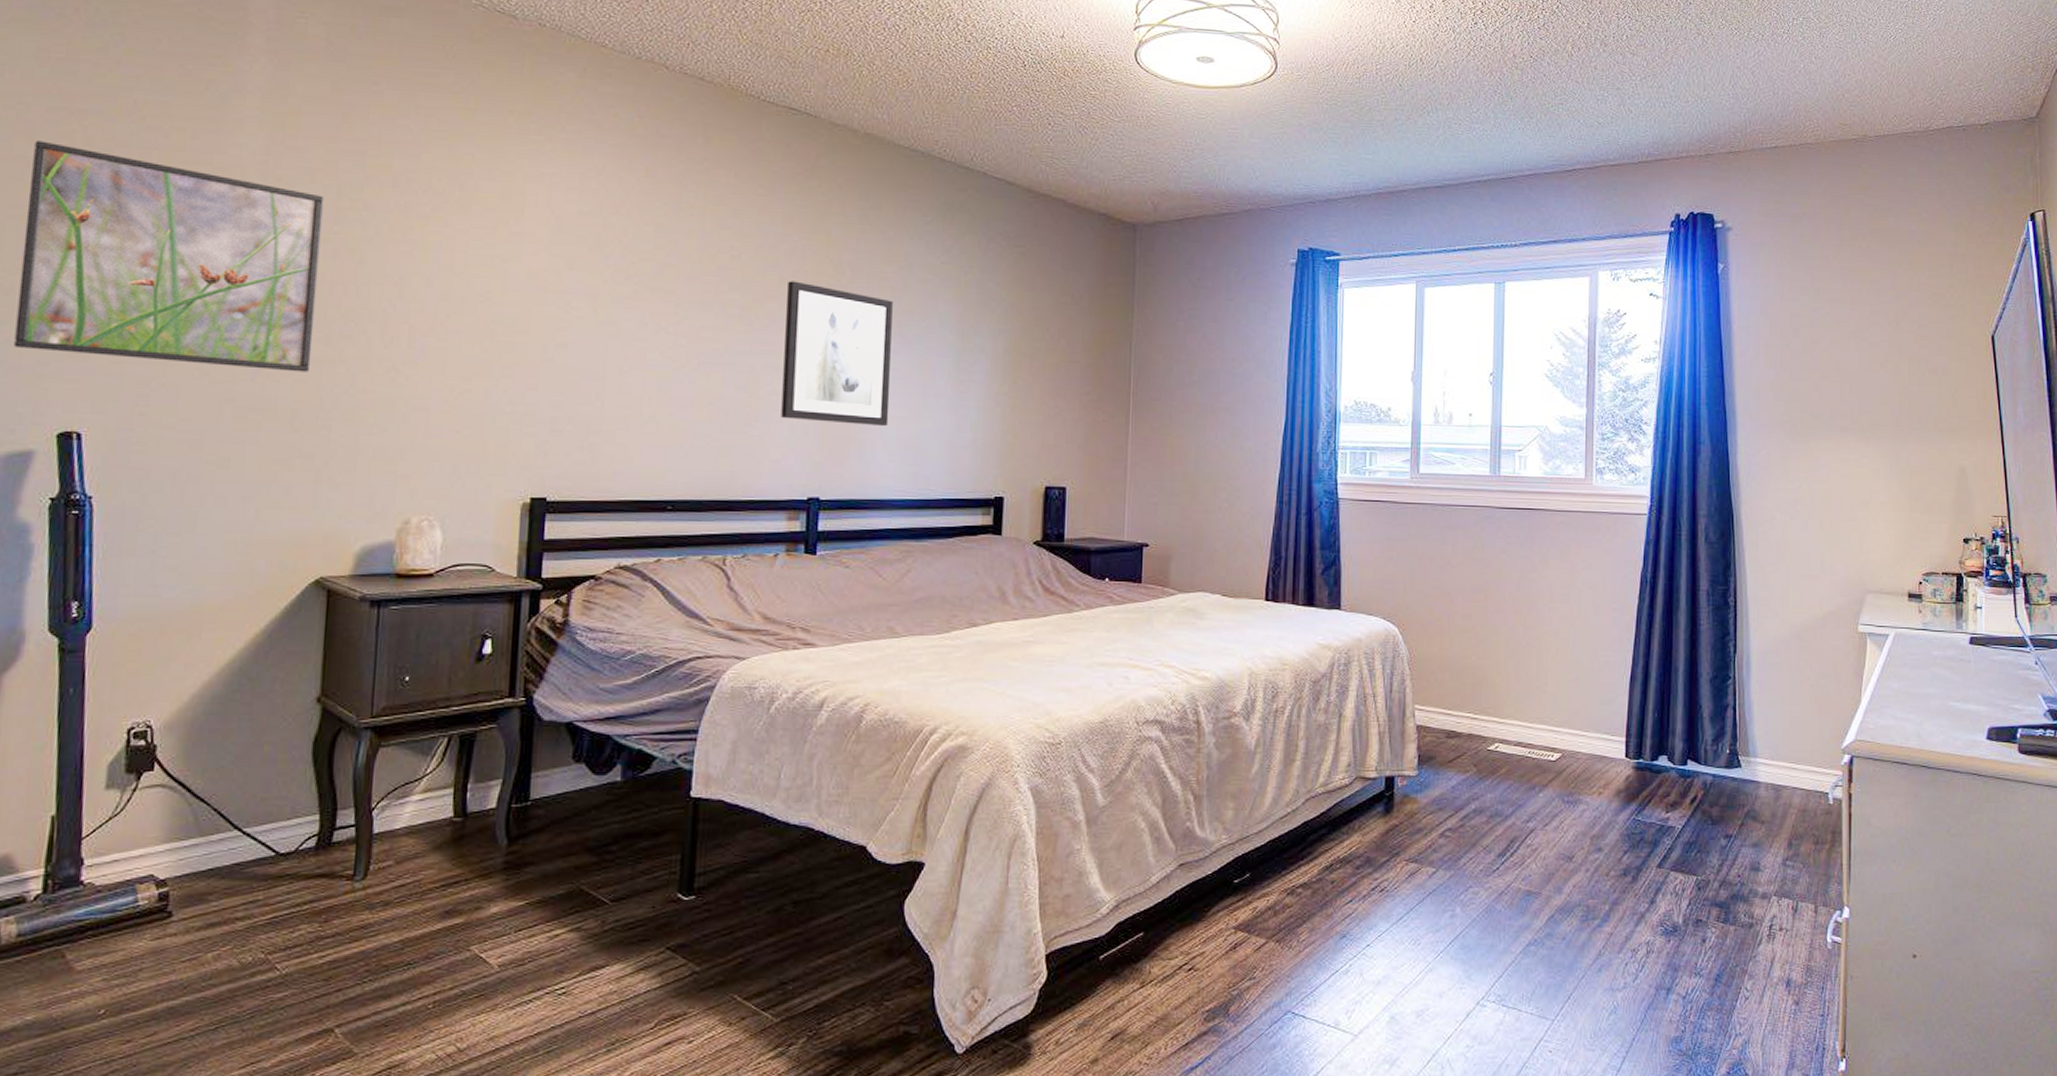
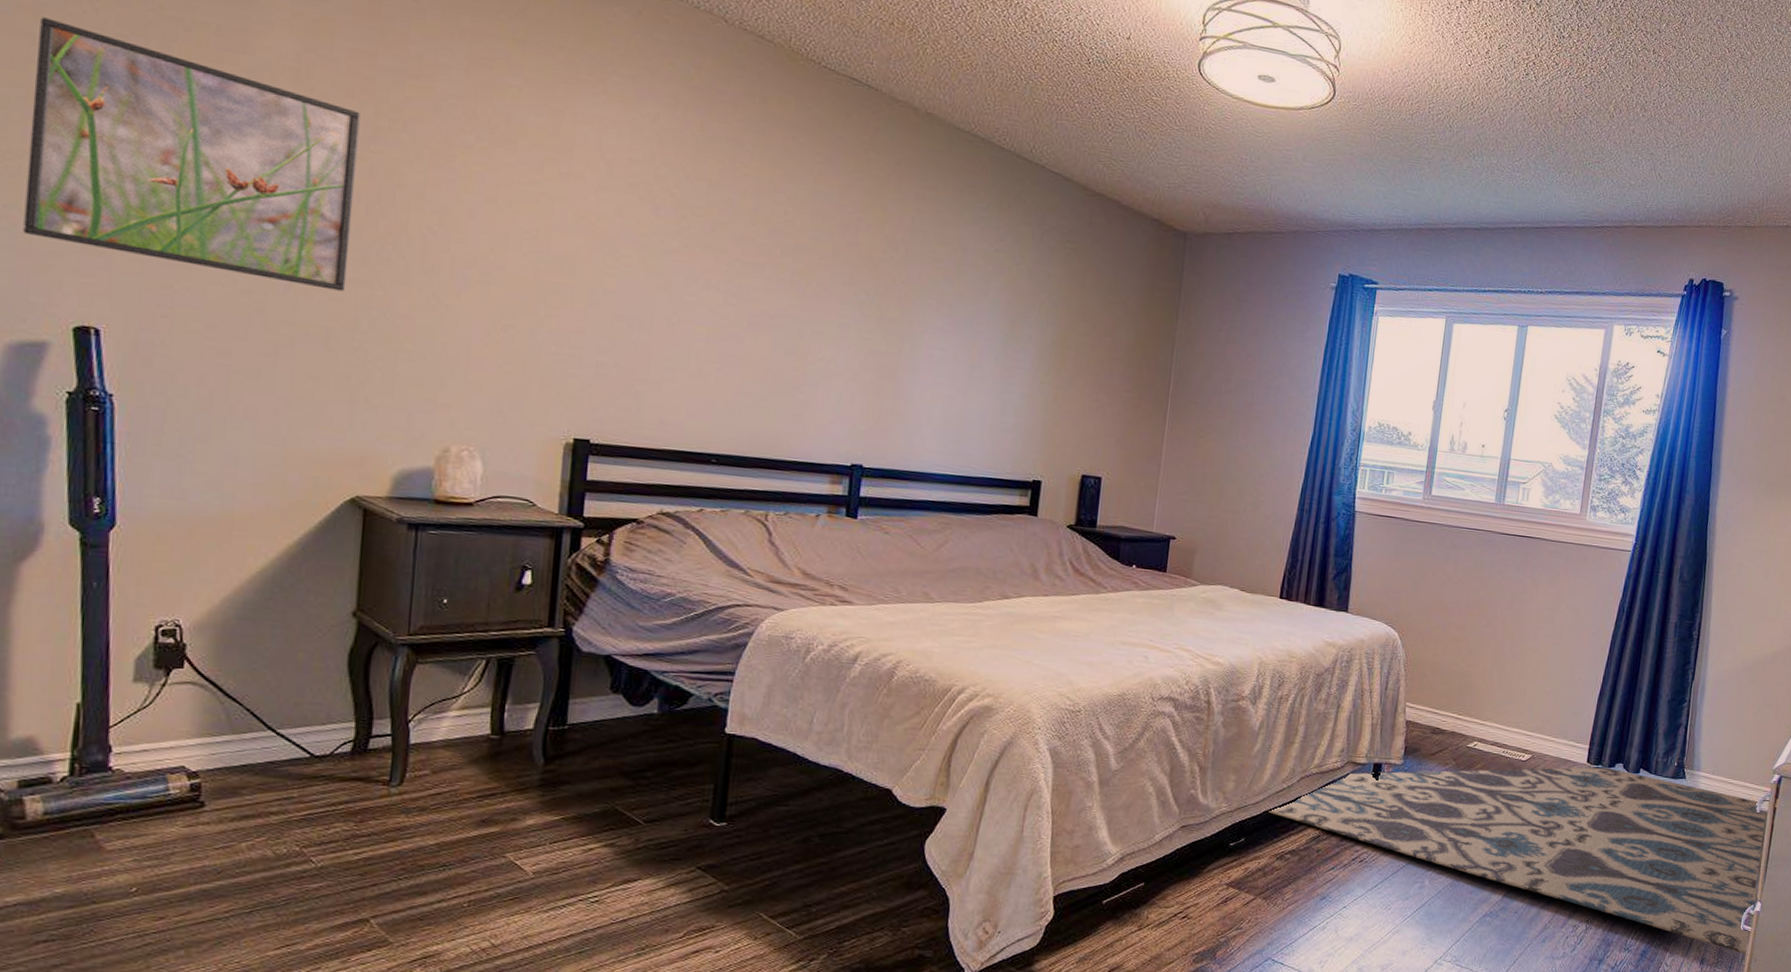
wall art: present [781,281,893,427] -> none [828,251,945,403]
rug: none [1274,761,1842,972] -> present [1269,767,1766,955]

